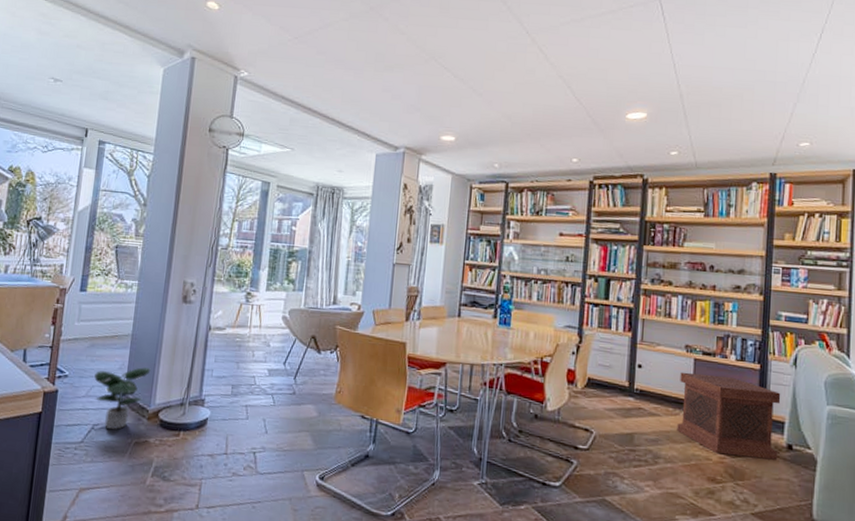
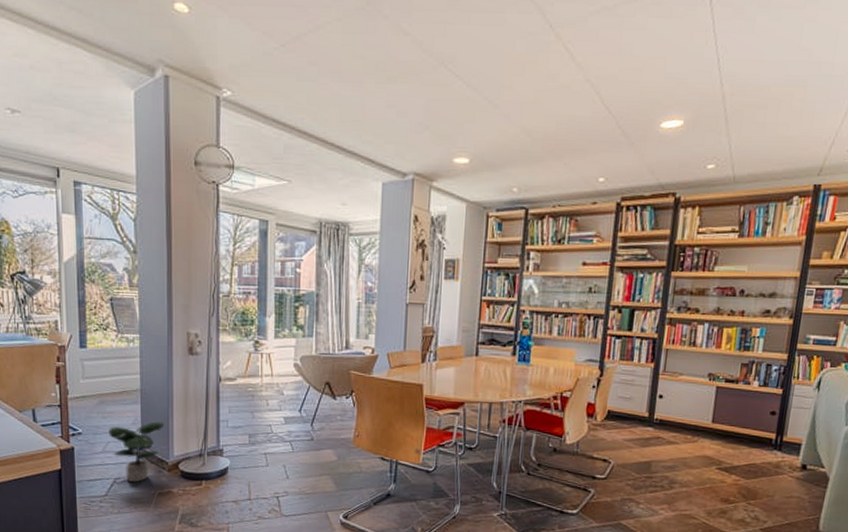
side table: present [677,372,781,460] -> none [694,400,801,480]

